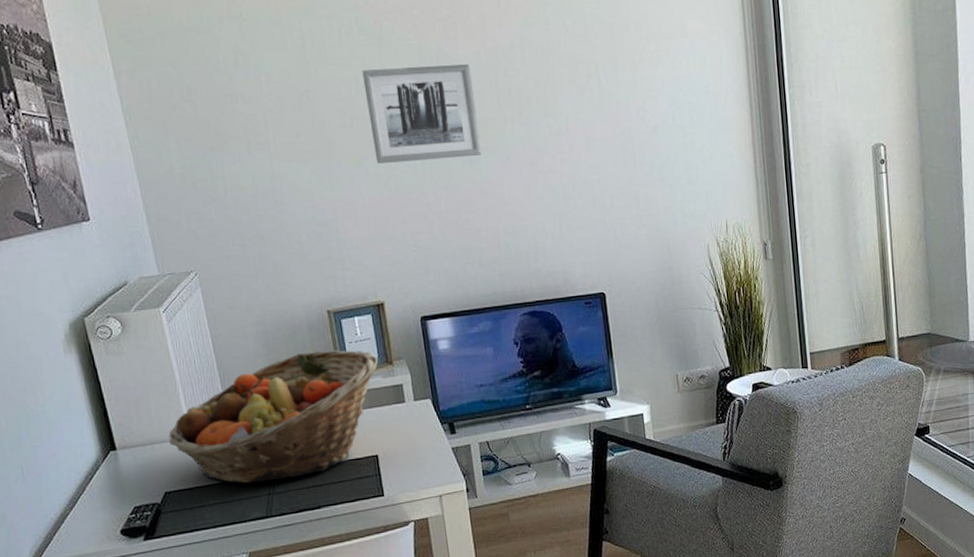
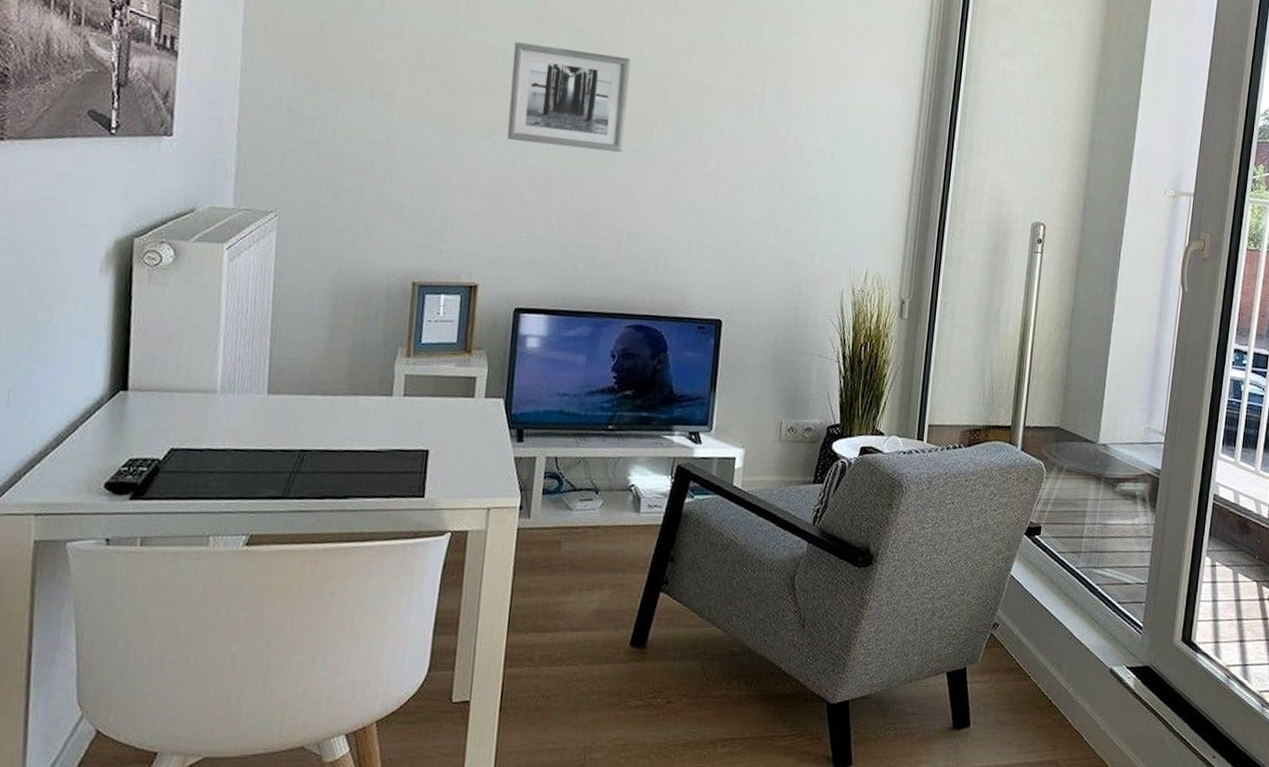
fruit basket: present [168,350,379,484] -> none [192,322,457,459]

